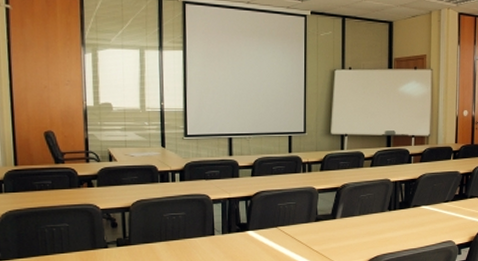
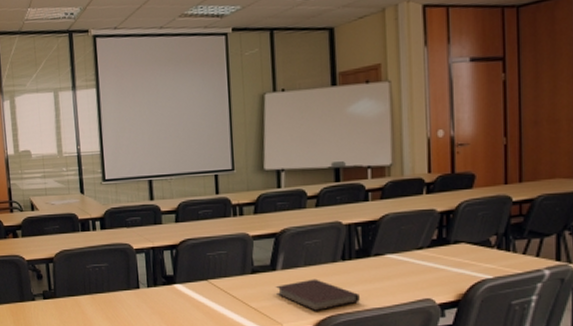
notebook: none [334,225,400,252] -> present [275,279,360,311]

